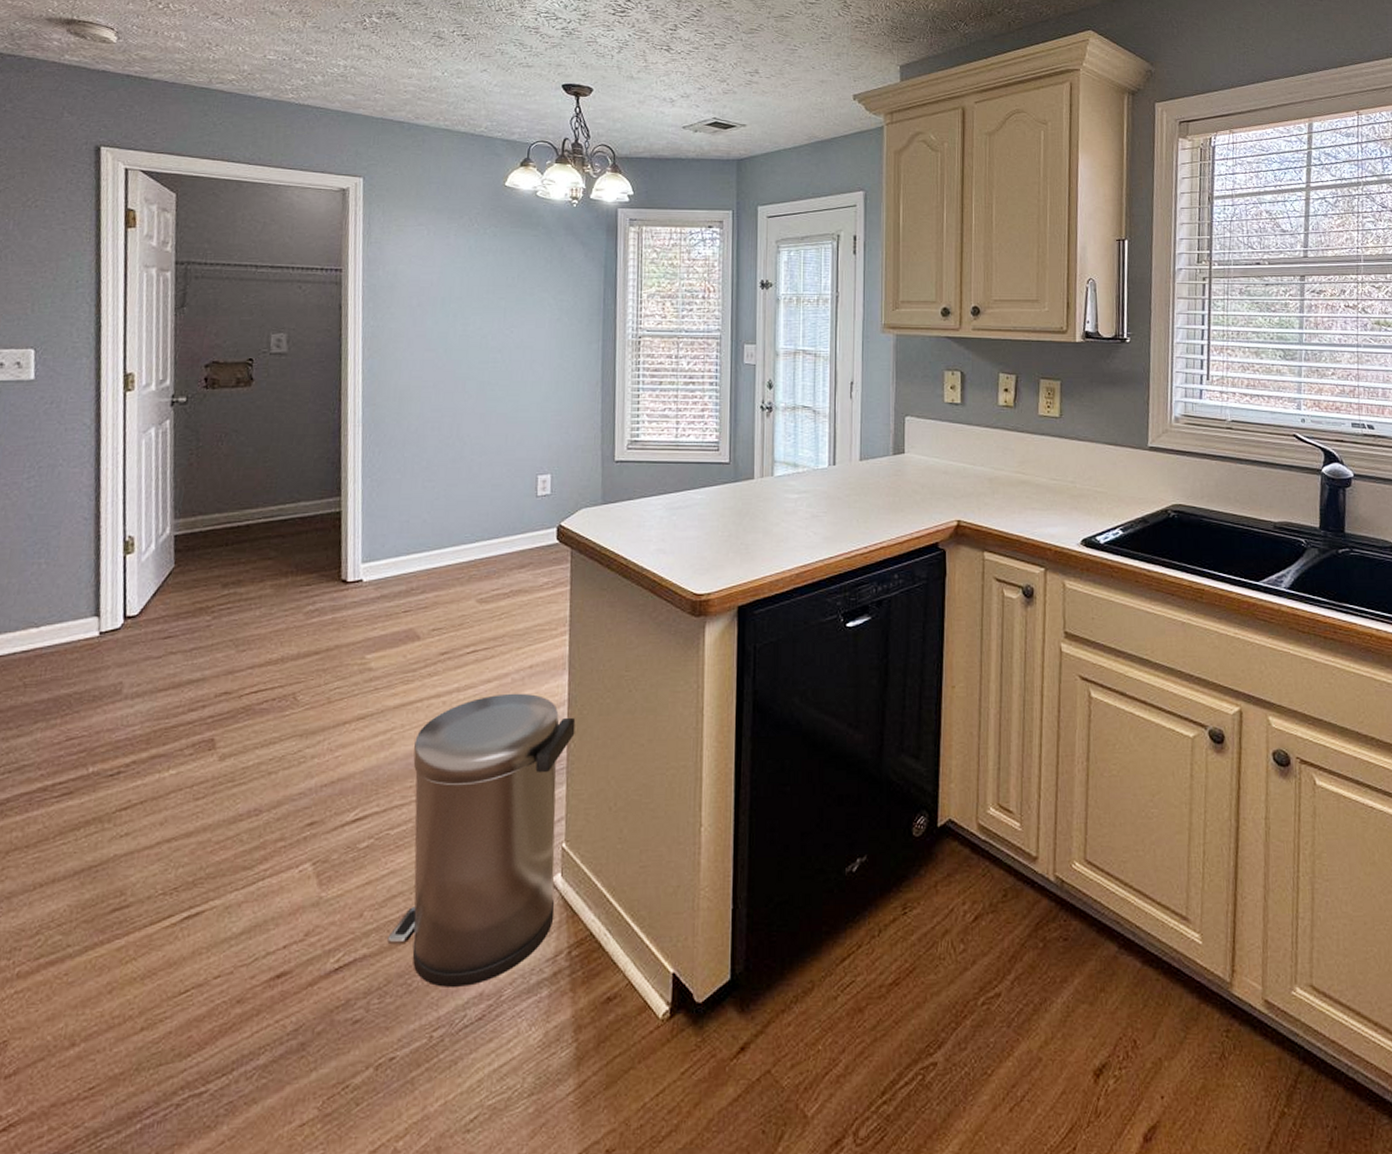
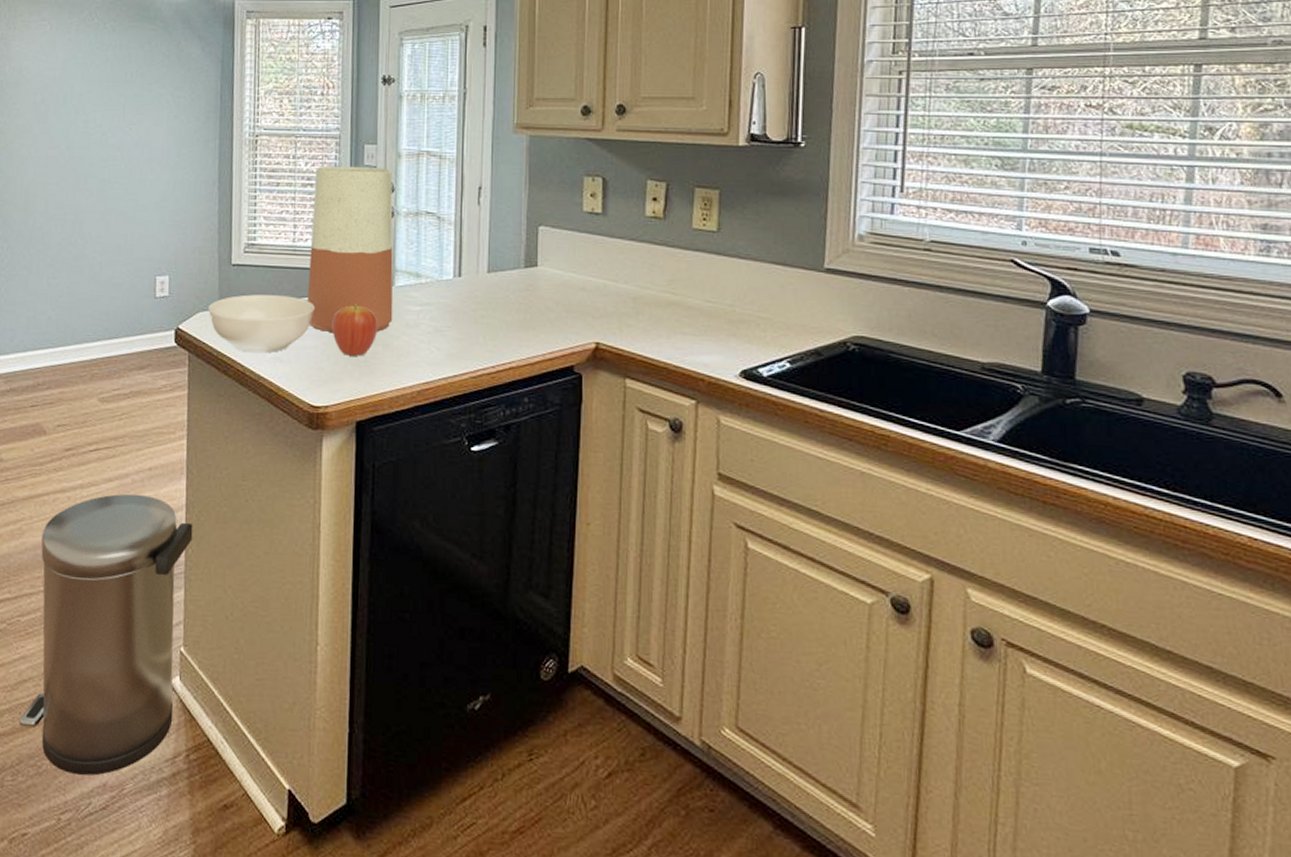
bowl: none [590,489,697,546] -> present [208,294,315,354]
vase: none [689,364,773,522] -> present [307,165,393,332]
fruit: none [714,493,759,544] -> present [332,302,379,356]

